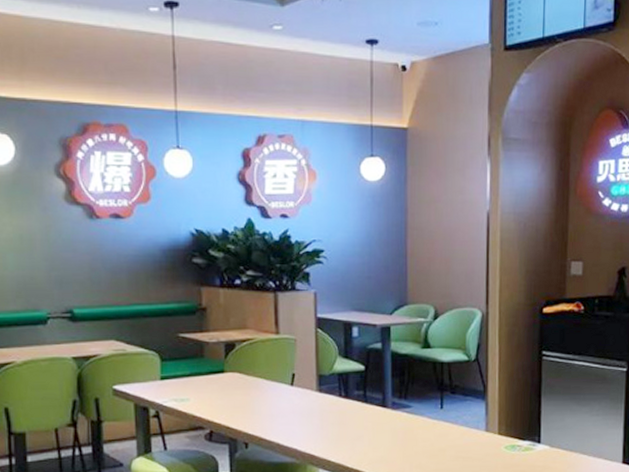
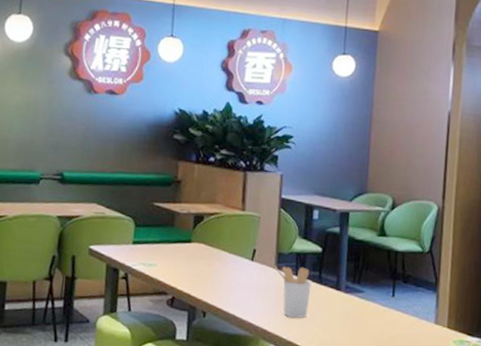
utensil holder: none [315,388,356,439] -> present [274,265,312,318]

